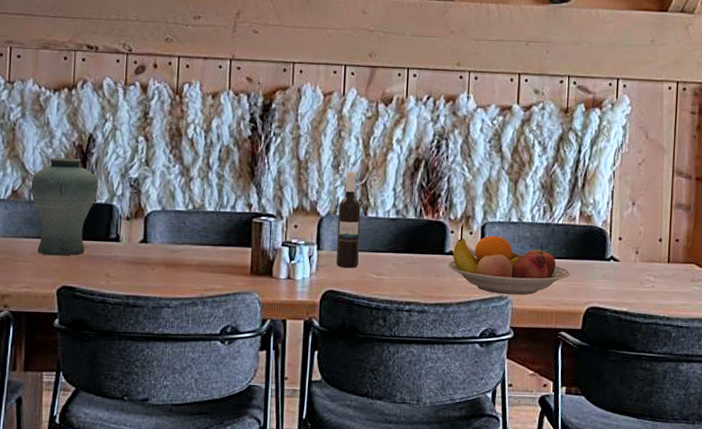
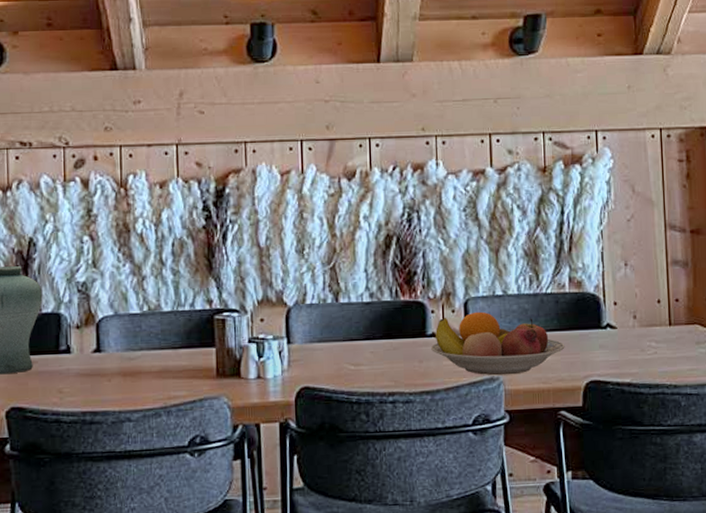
wine bottle: present [336,171,361,268] -> none [306,254,333,361]

